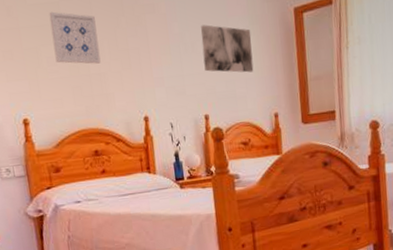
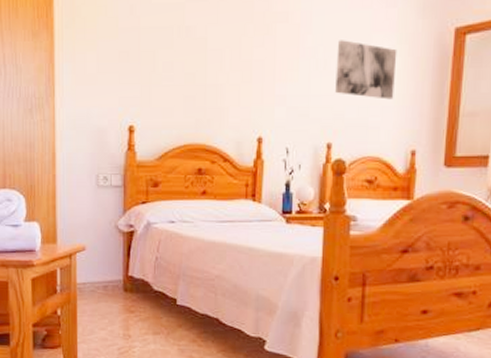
wall art: present [49,11,101,64] -> none [172,13,220,74]

